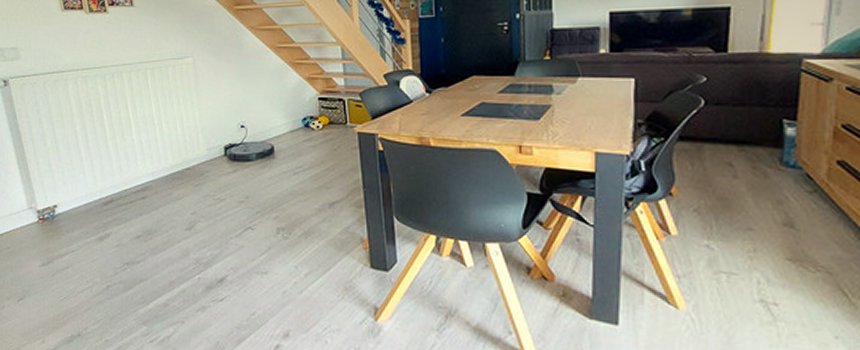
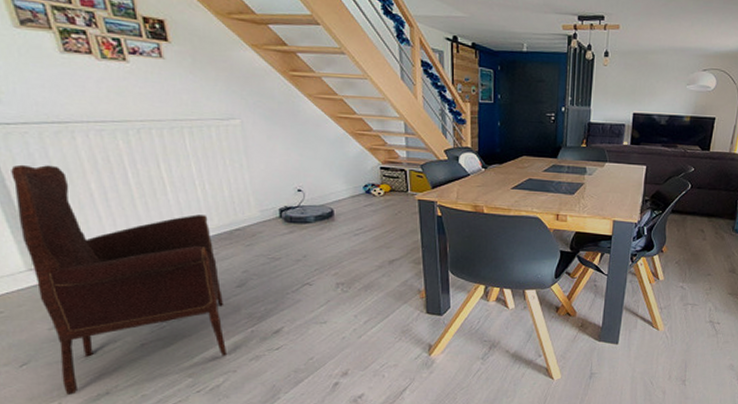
armchair: none [23,111,177,334] -> present [11,164,228,396]

